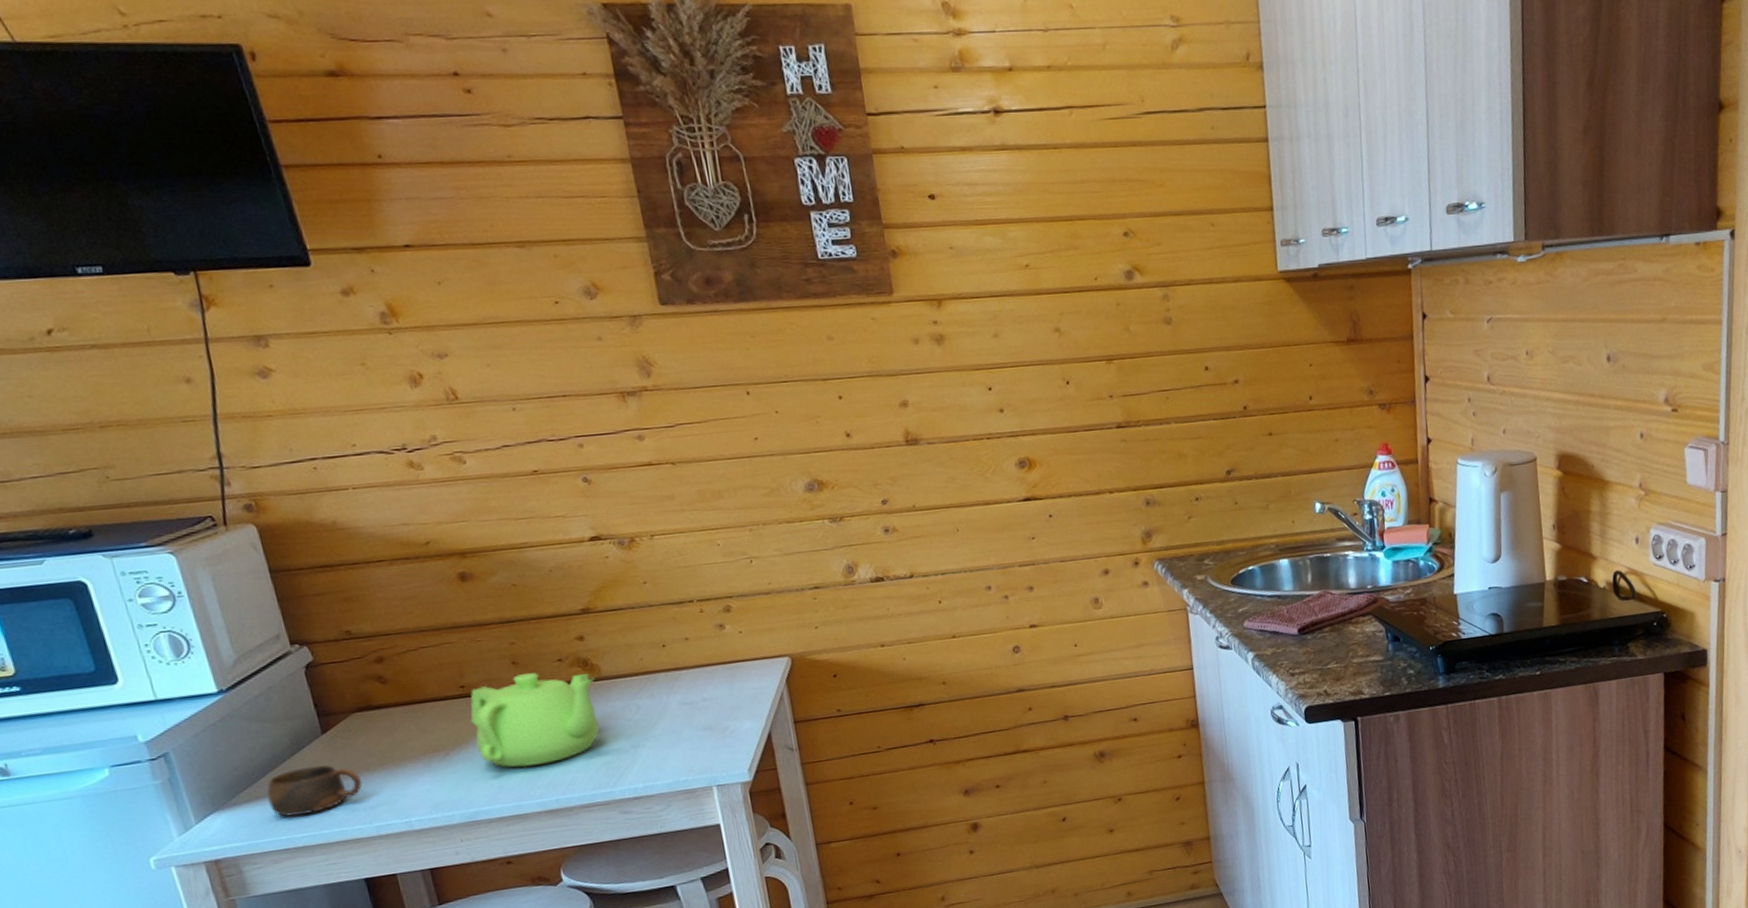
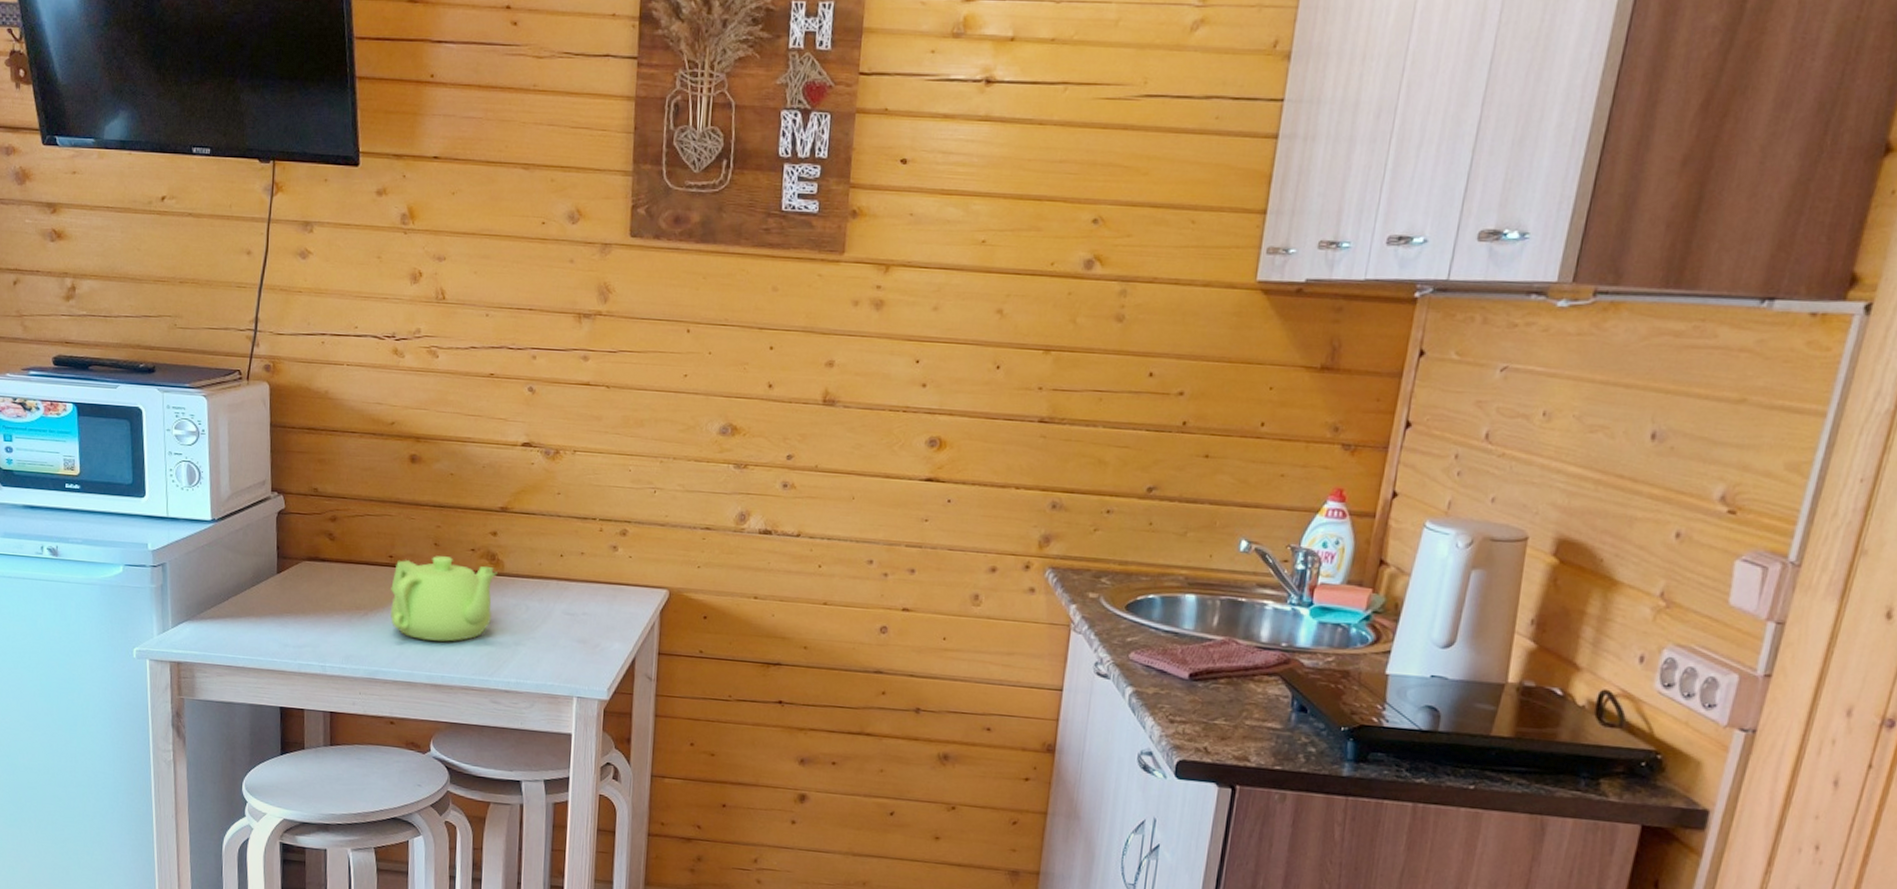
cup: present [267,765,363,817] -> none [226,599,297,640]

